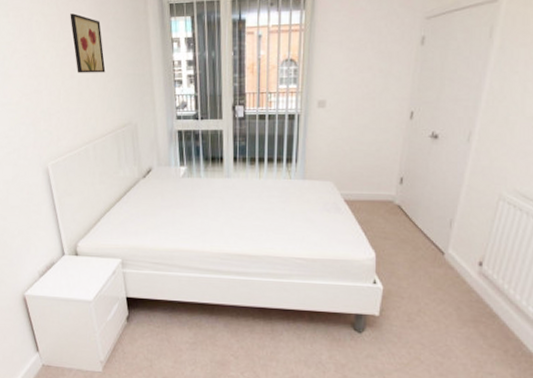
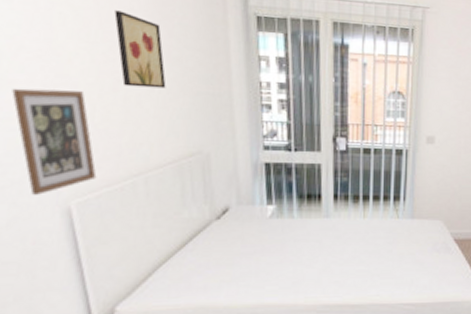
picture frame: none [11,80,63,158] -> present [12,88,97,195]

